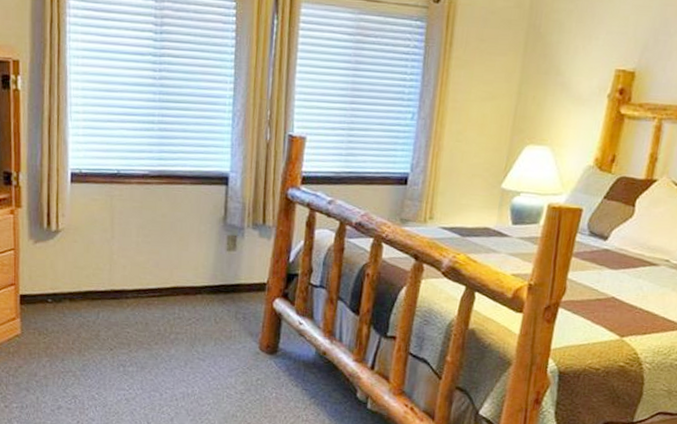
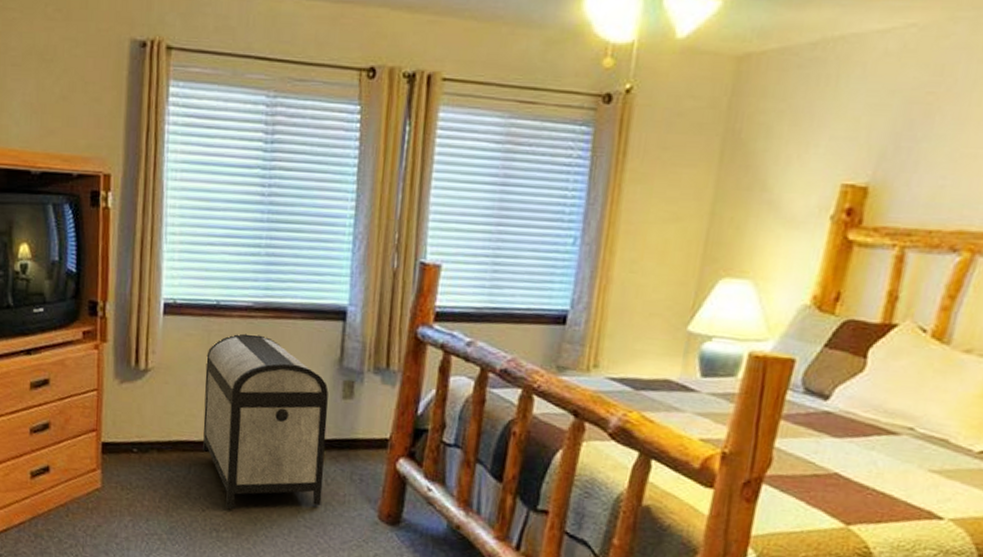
storage chest: none [109,197,216,348] -> present [203,333,329,510]

